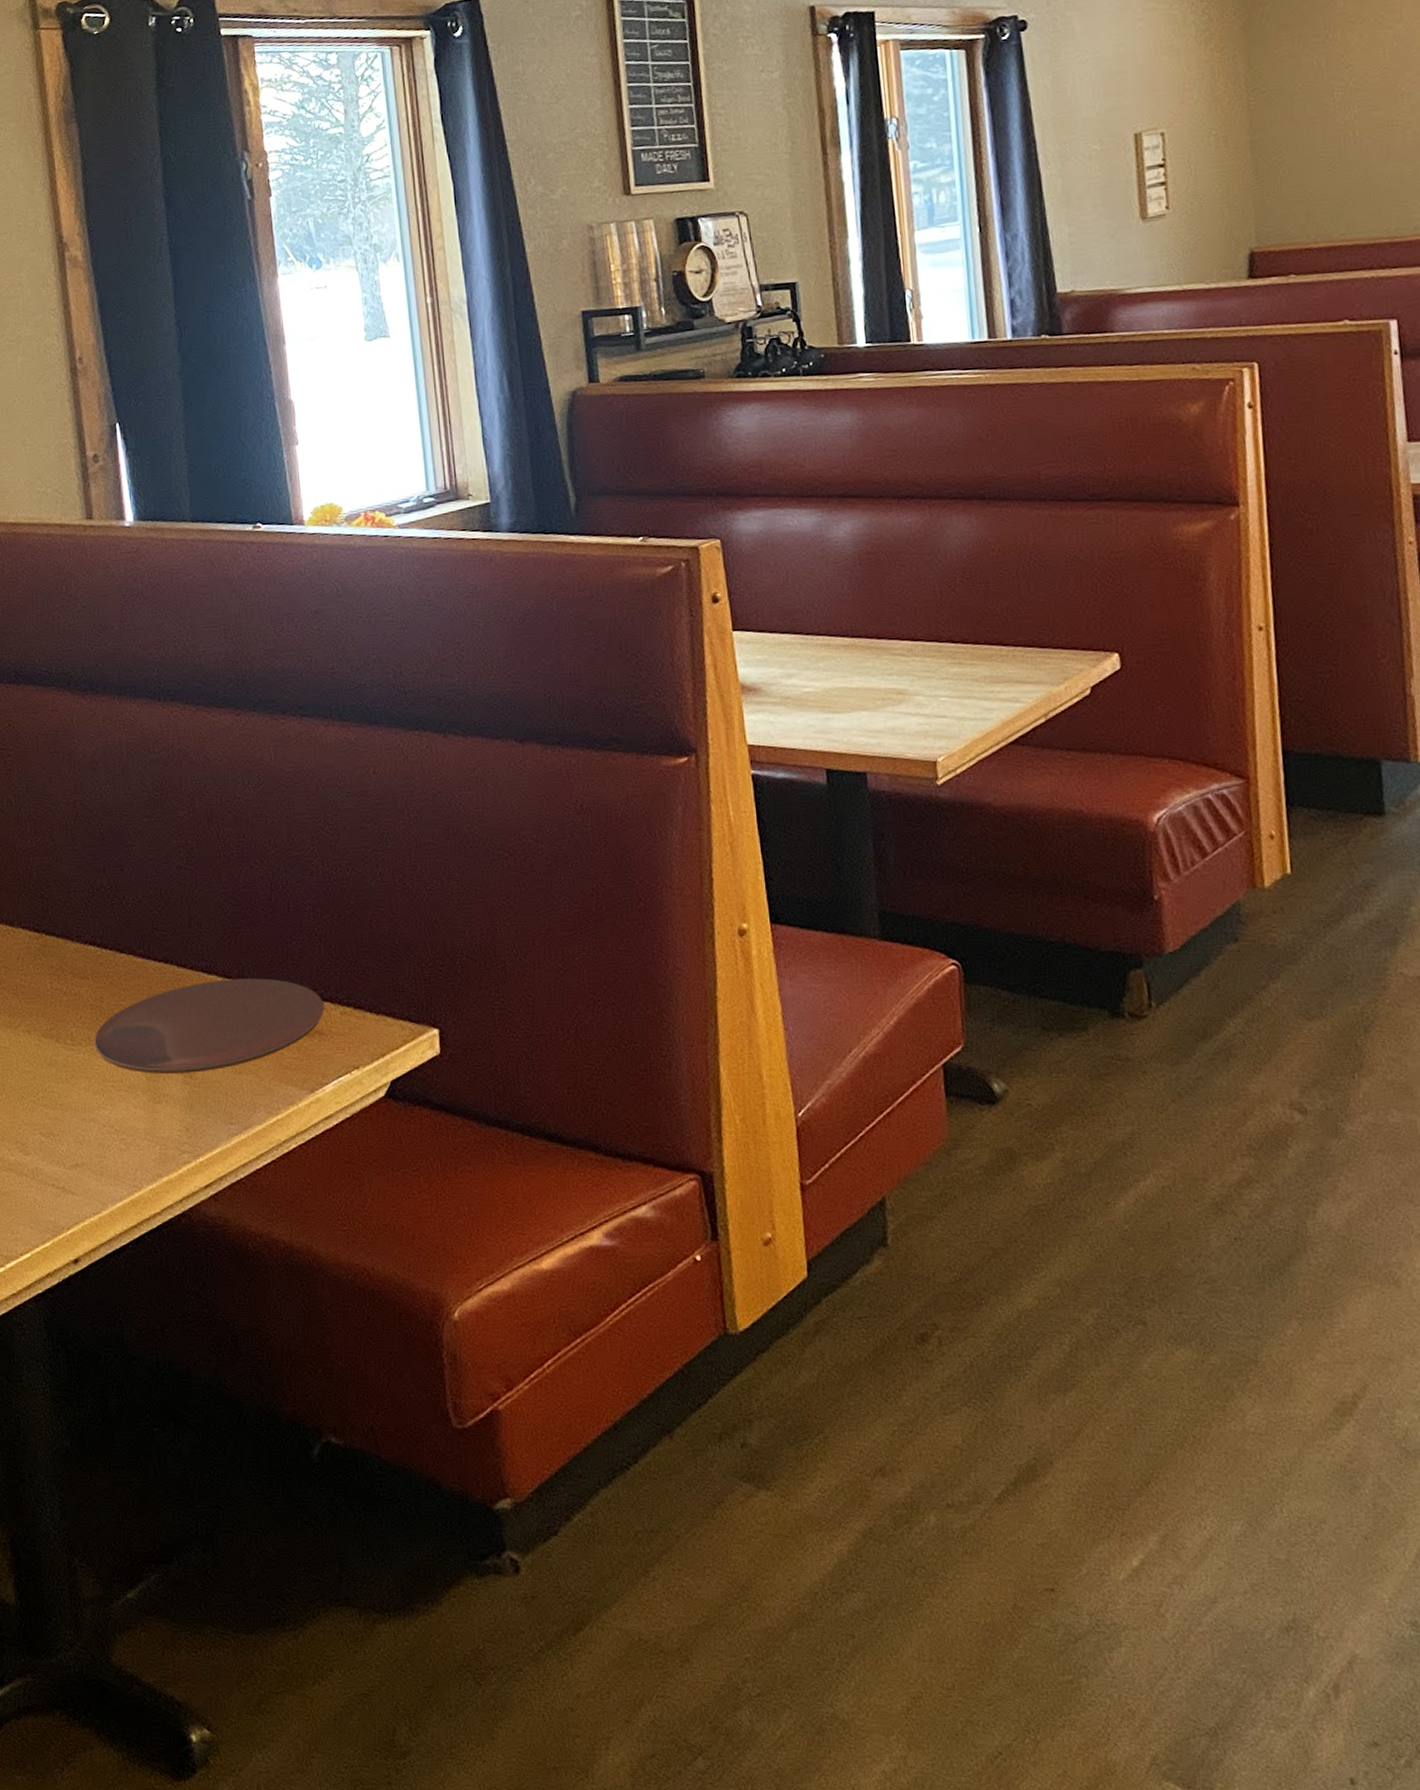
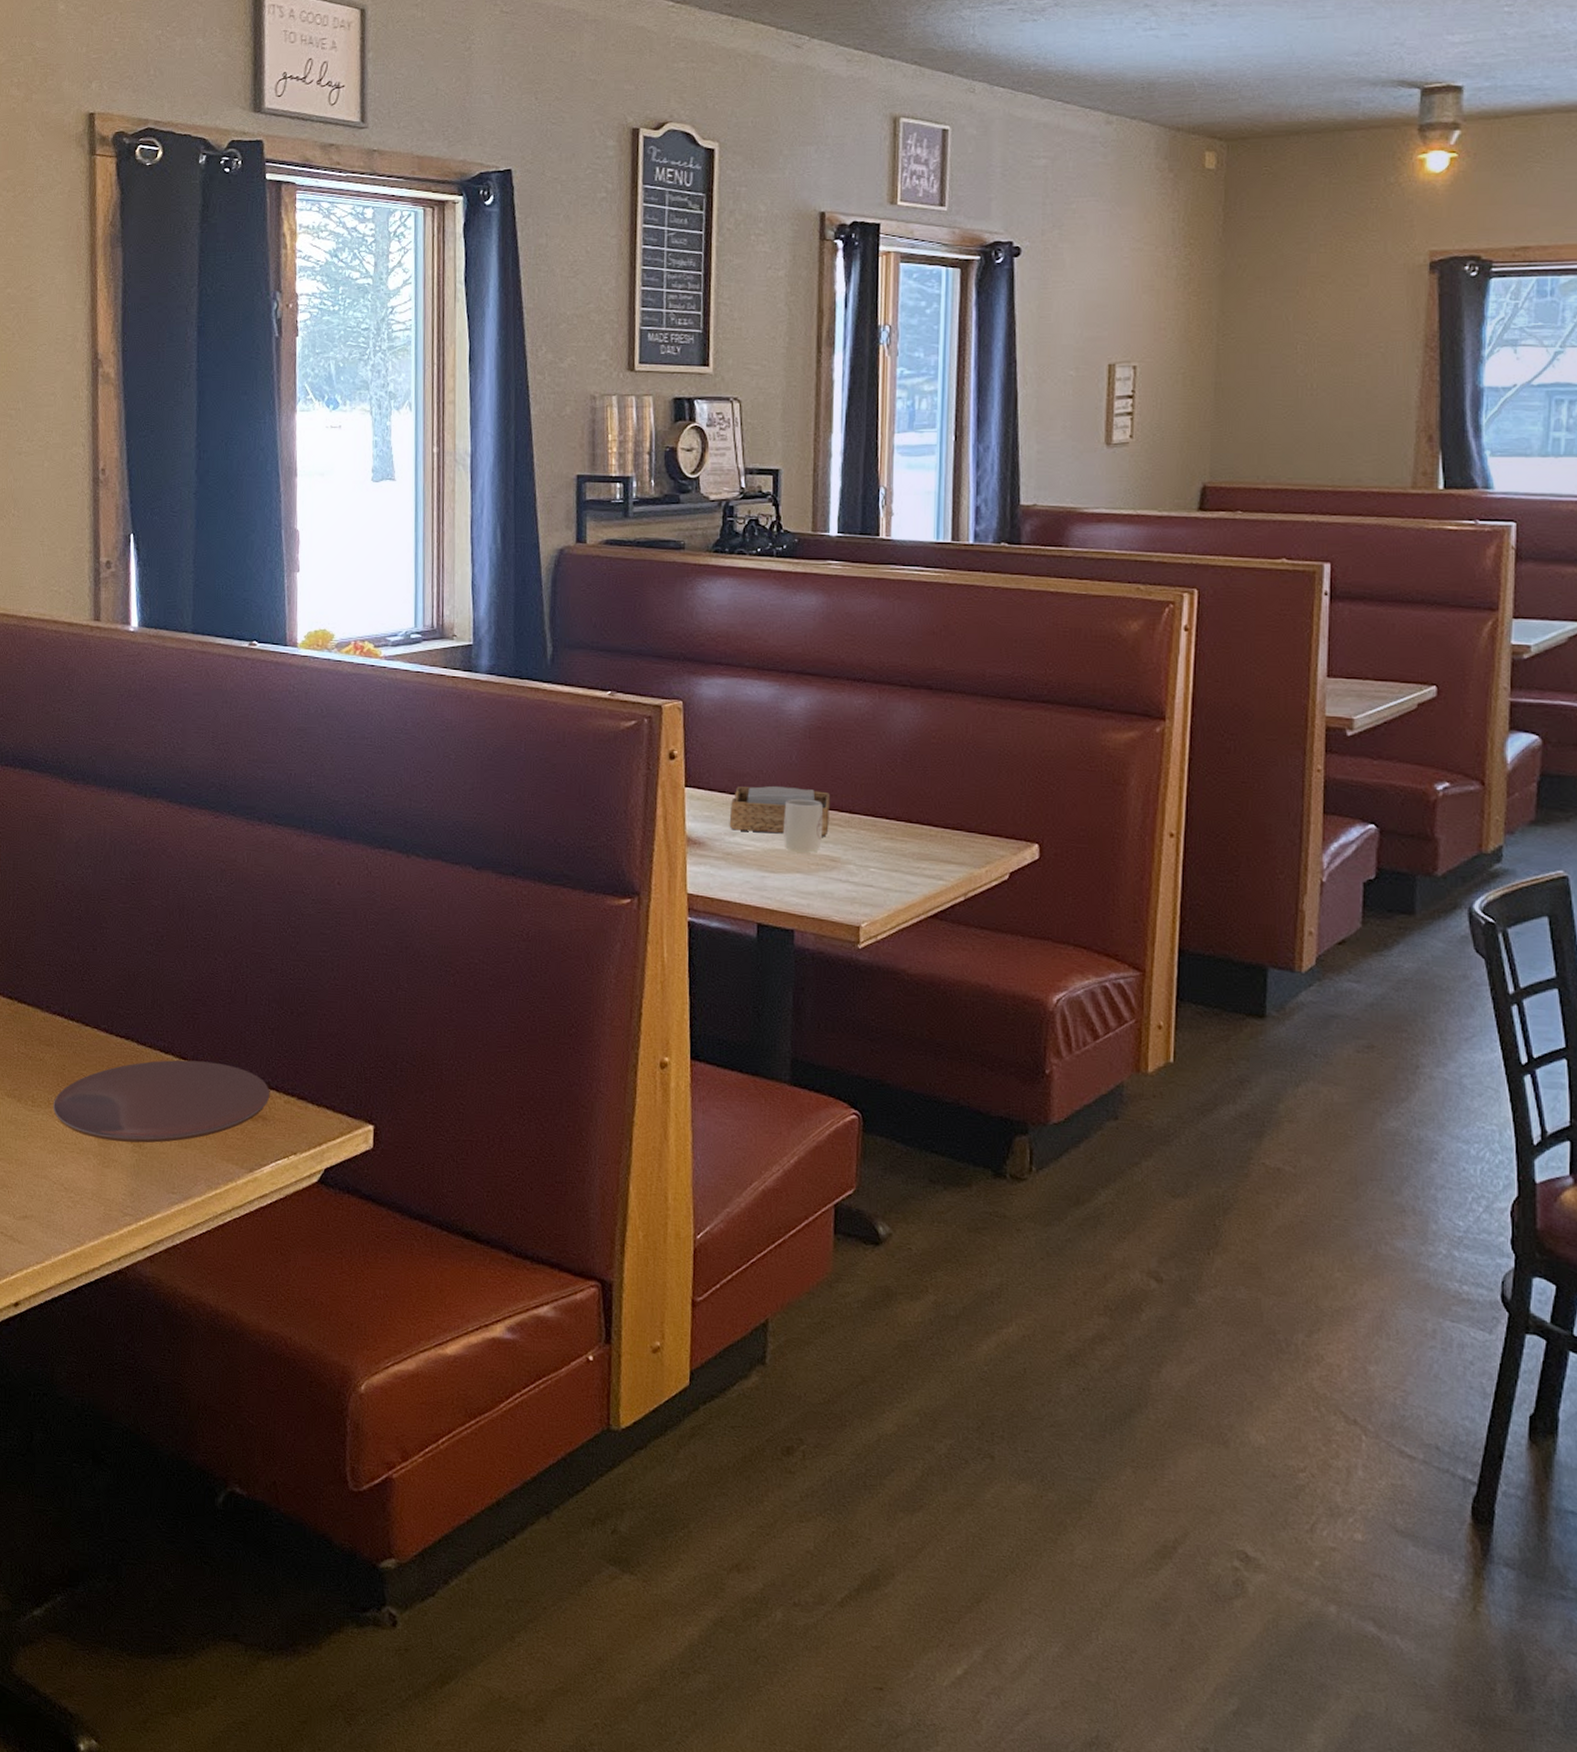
napkin holder: none [783,619,891,672] -> present [729,785,831,837]
mug: none [841,630,886,689] -> present [783,798,824,853]

